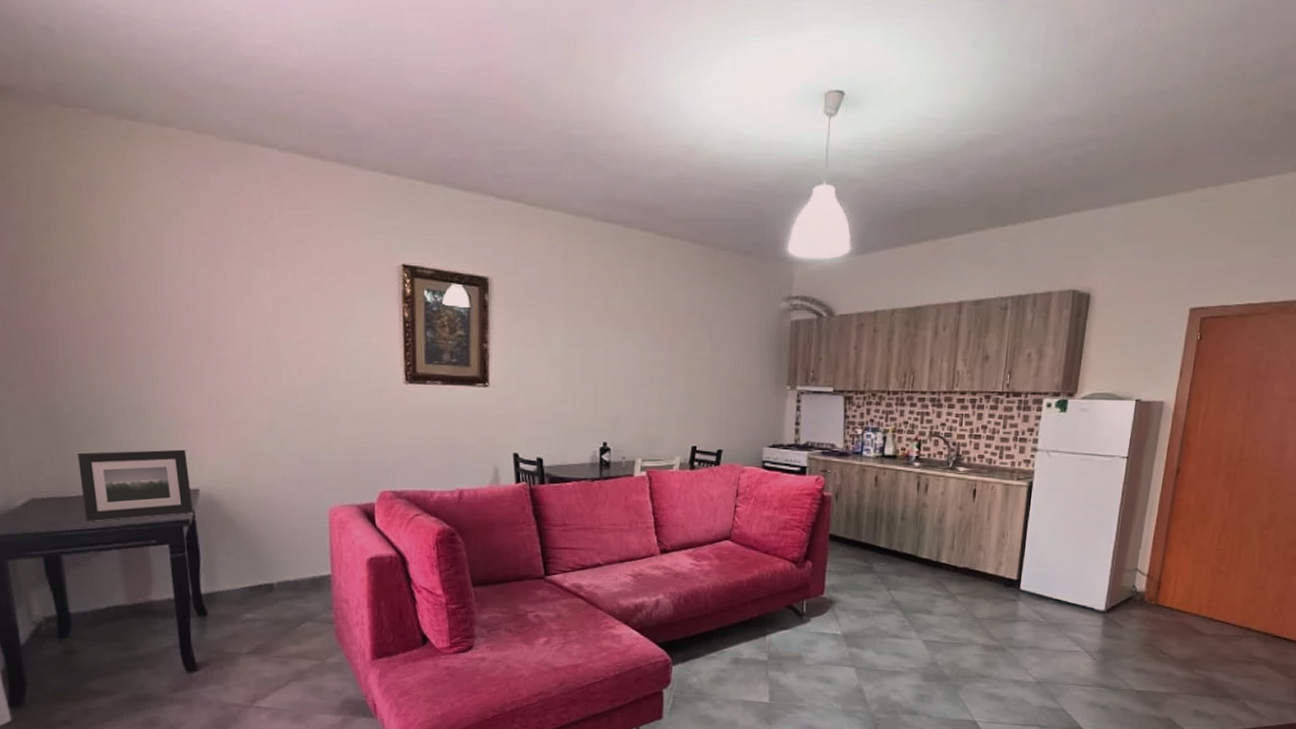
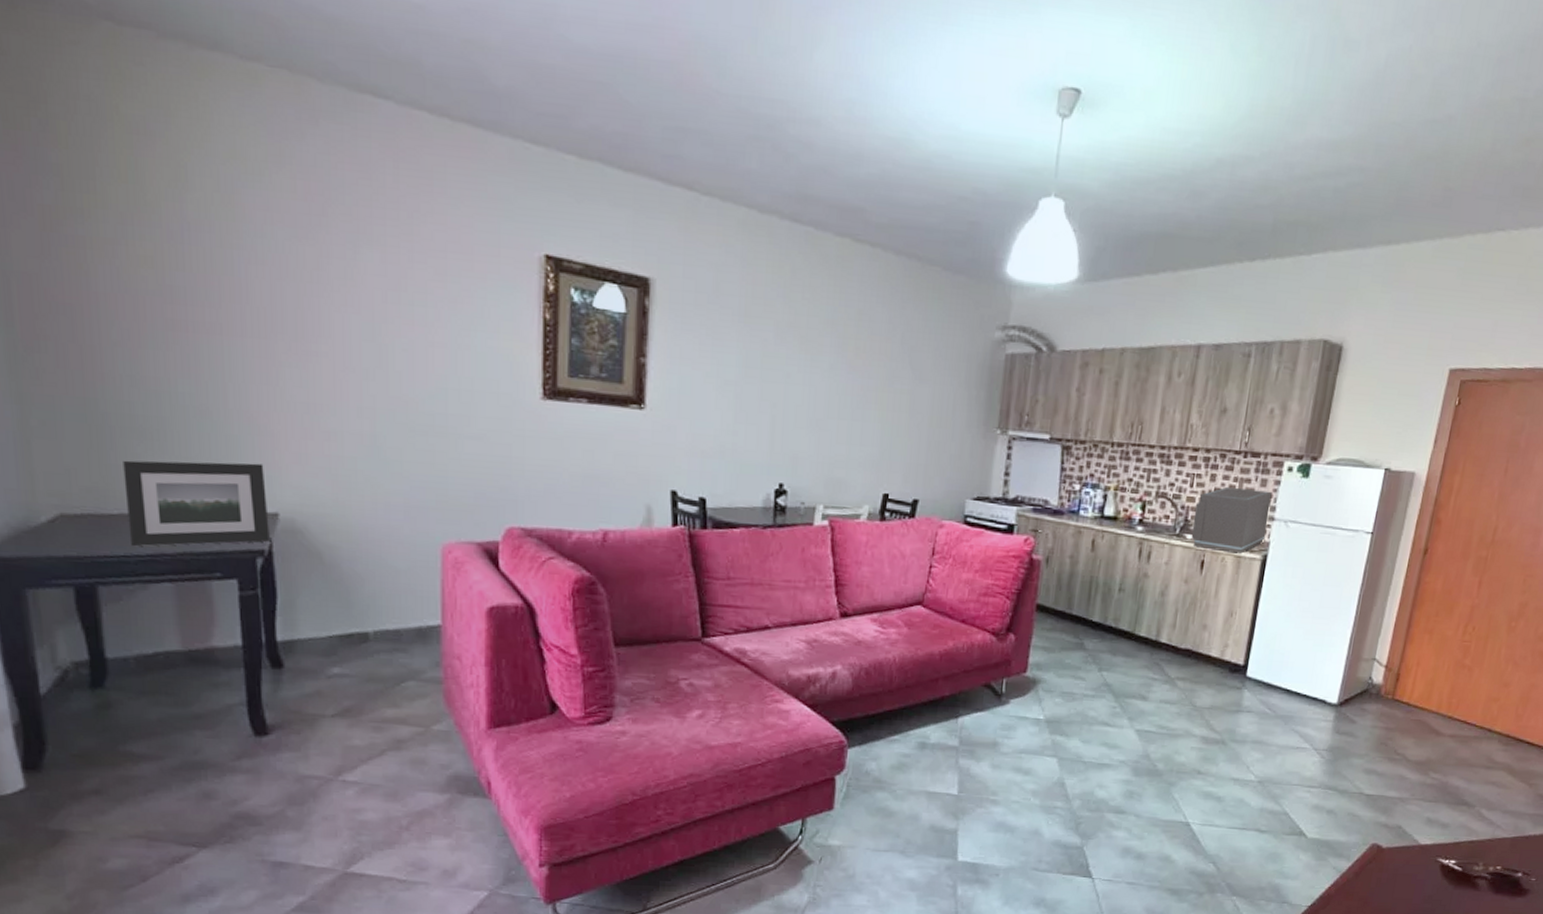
microwave: none [963,423,1034,482] -> present [1191,486,1272,554]

